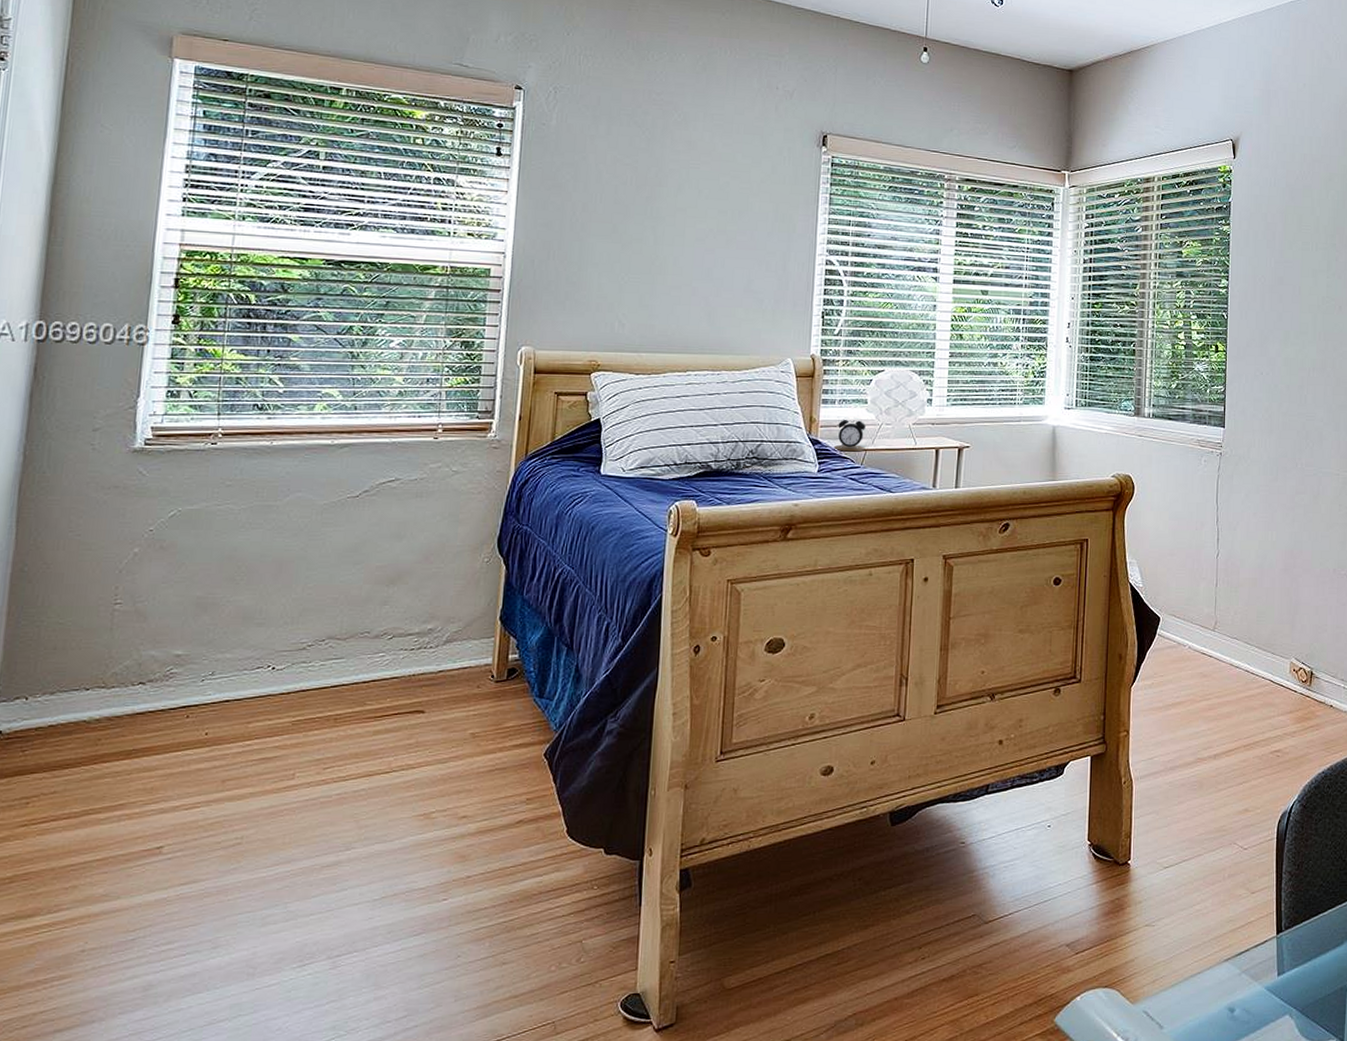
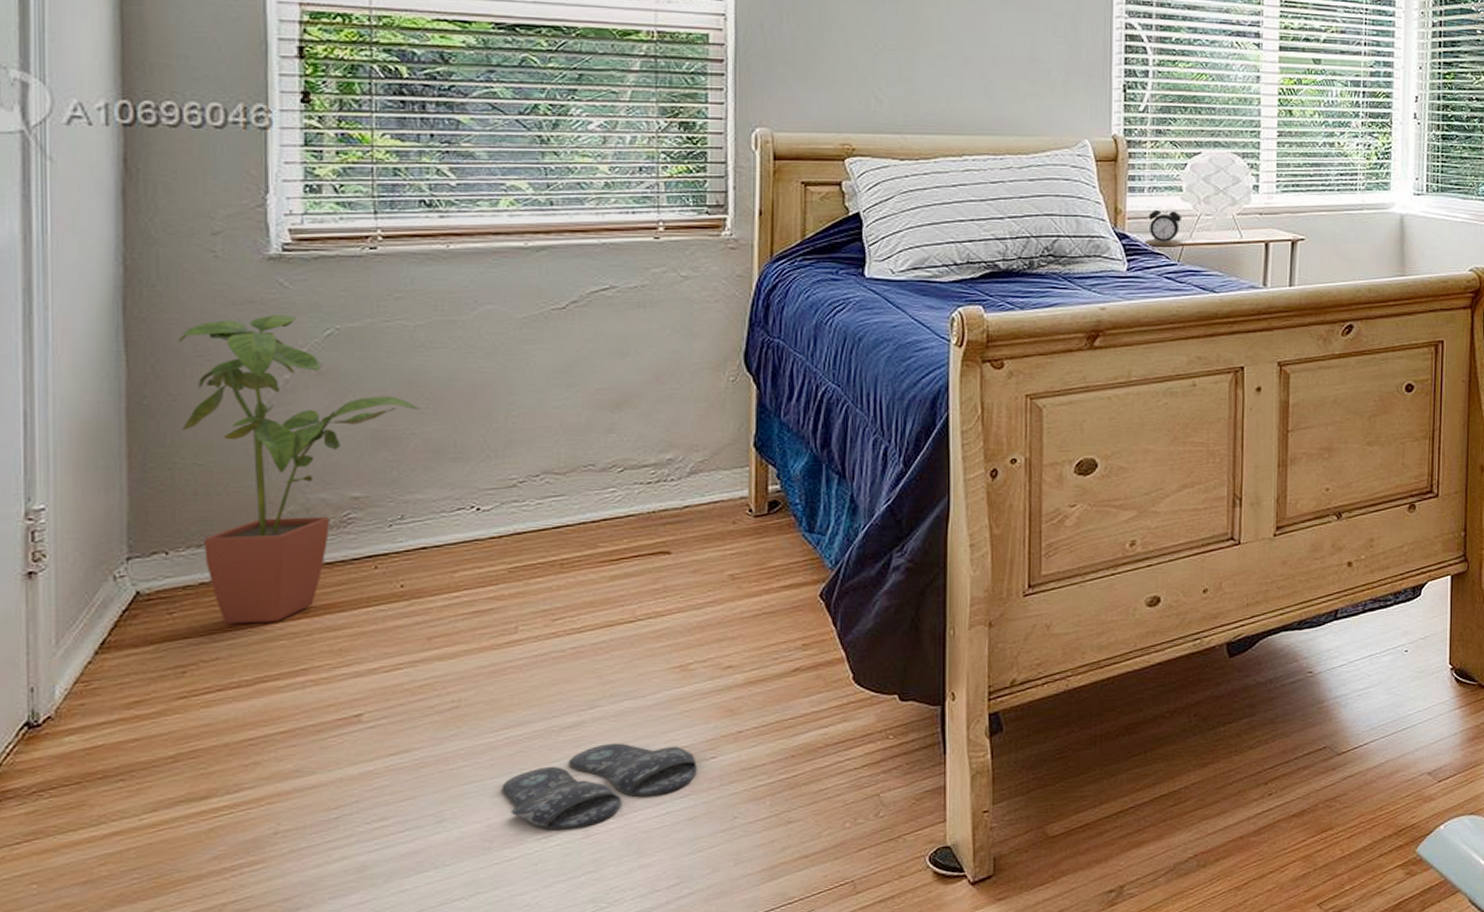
house plant: none [51,497,237,762] -> present [177,314,421,624]
slippers: none [268,882,431,961] -> present [501,743,697,831]

